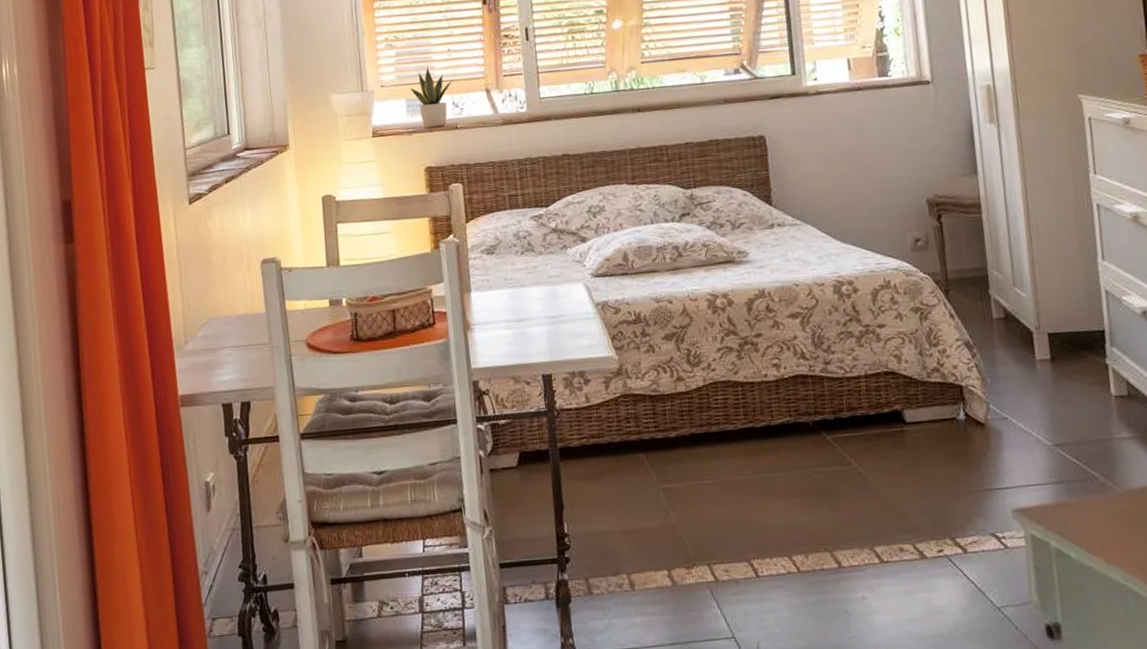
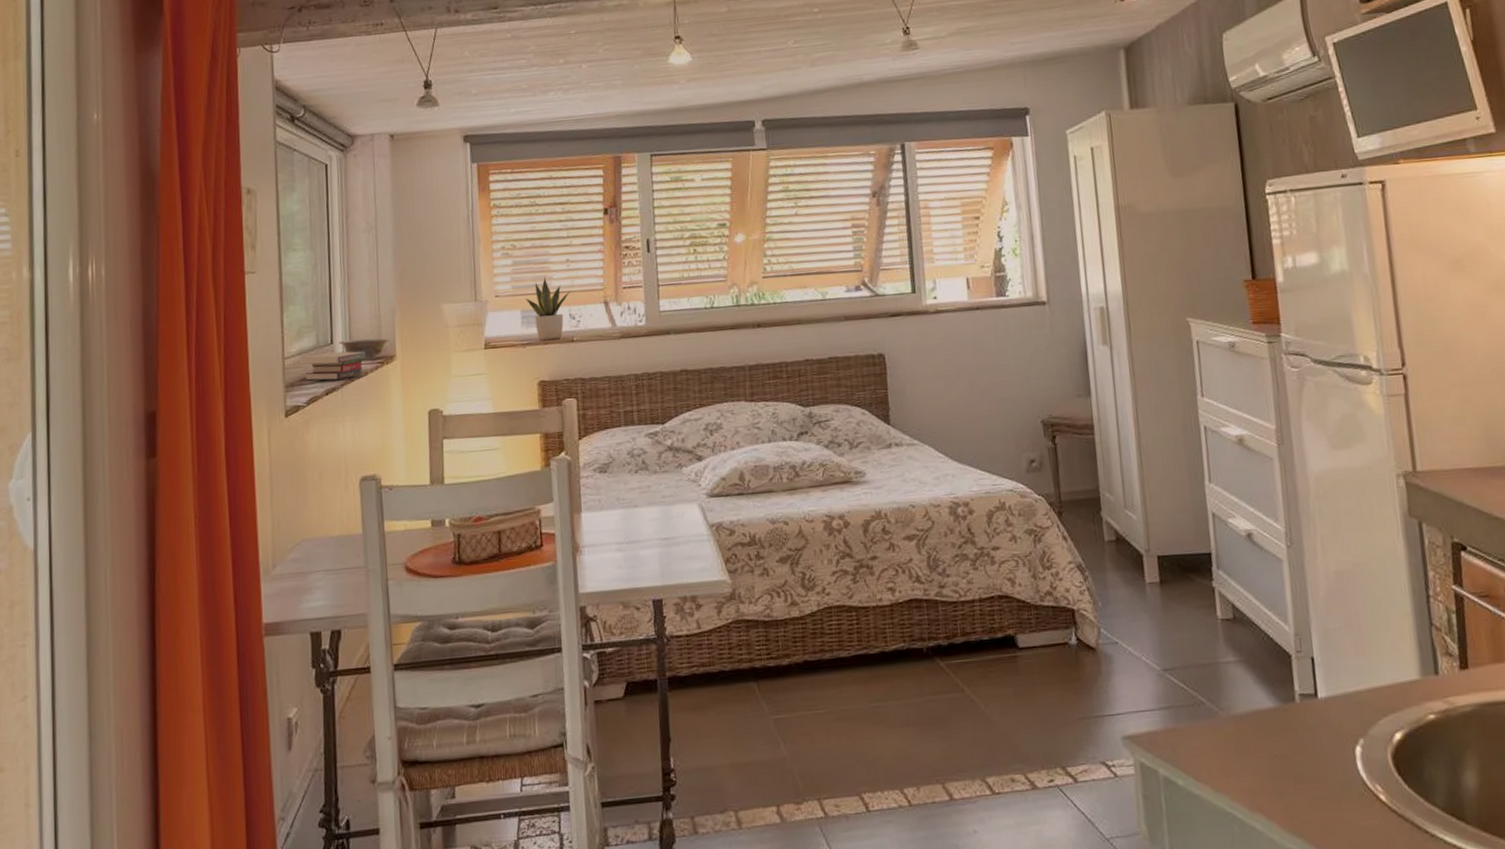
books: none [199,141,261,170] -> present [299,351,366,381]
decorative bowl: none [235,128,283,151] -> present [338,338,390,361]

